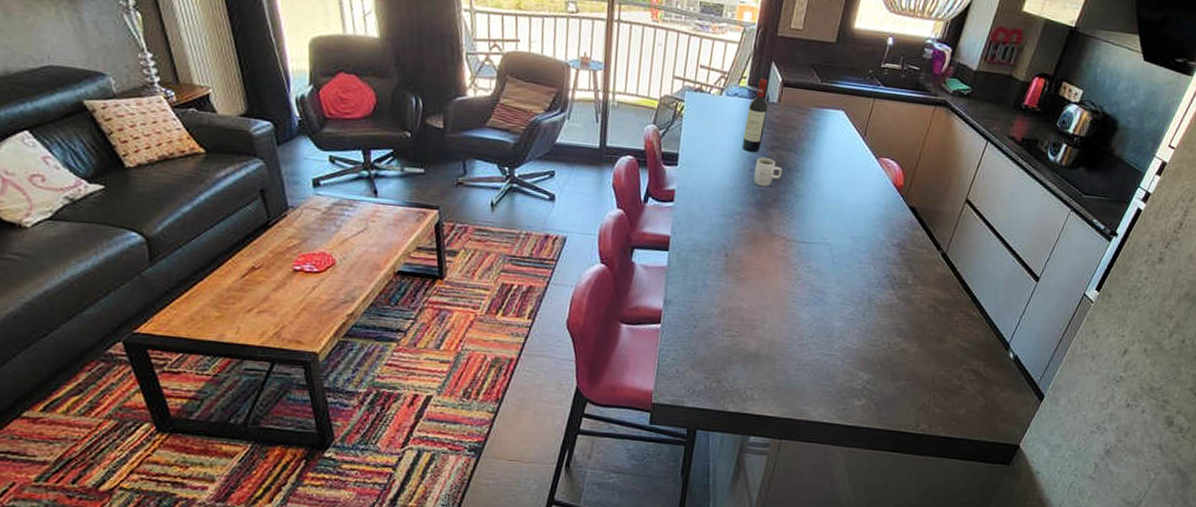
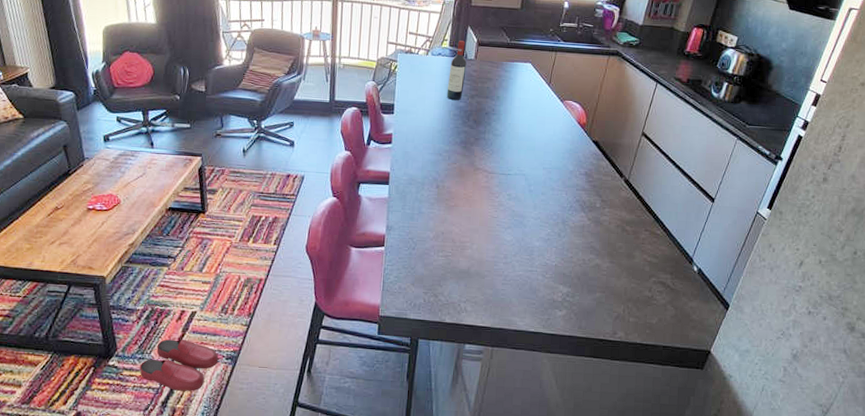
slippers: none [362,427,460,488] -> present [139,339,219,391]
mug: present [754,157,782,187] -> none [458,104,481,129]

